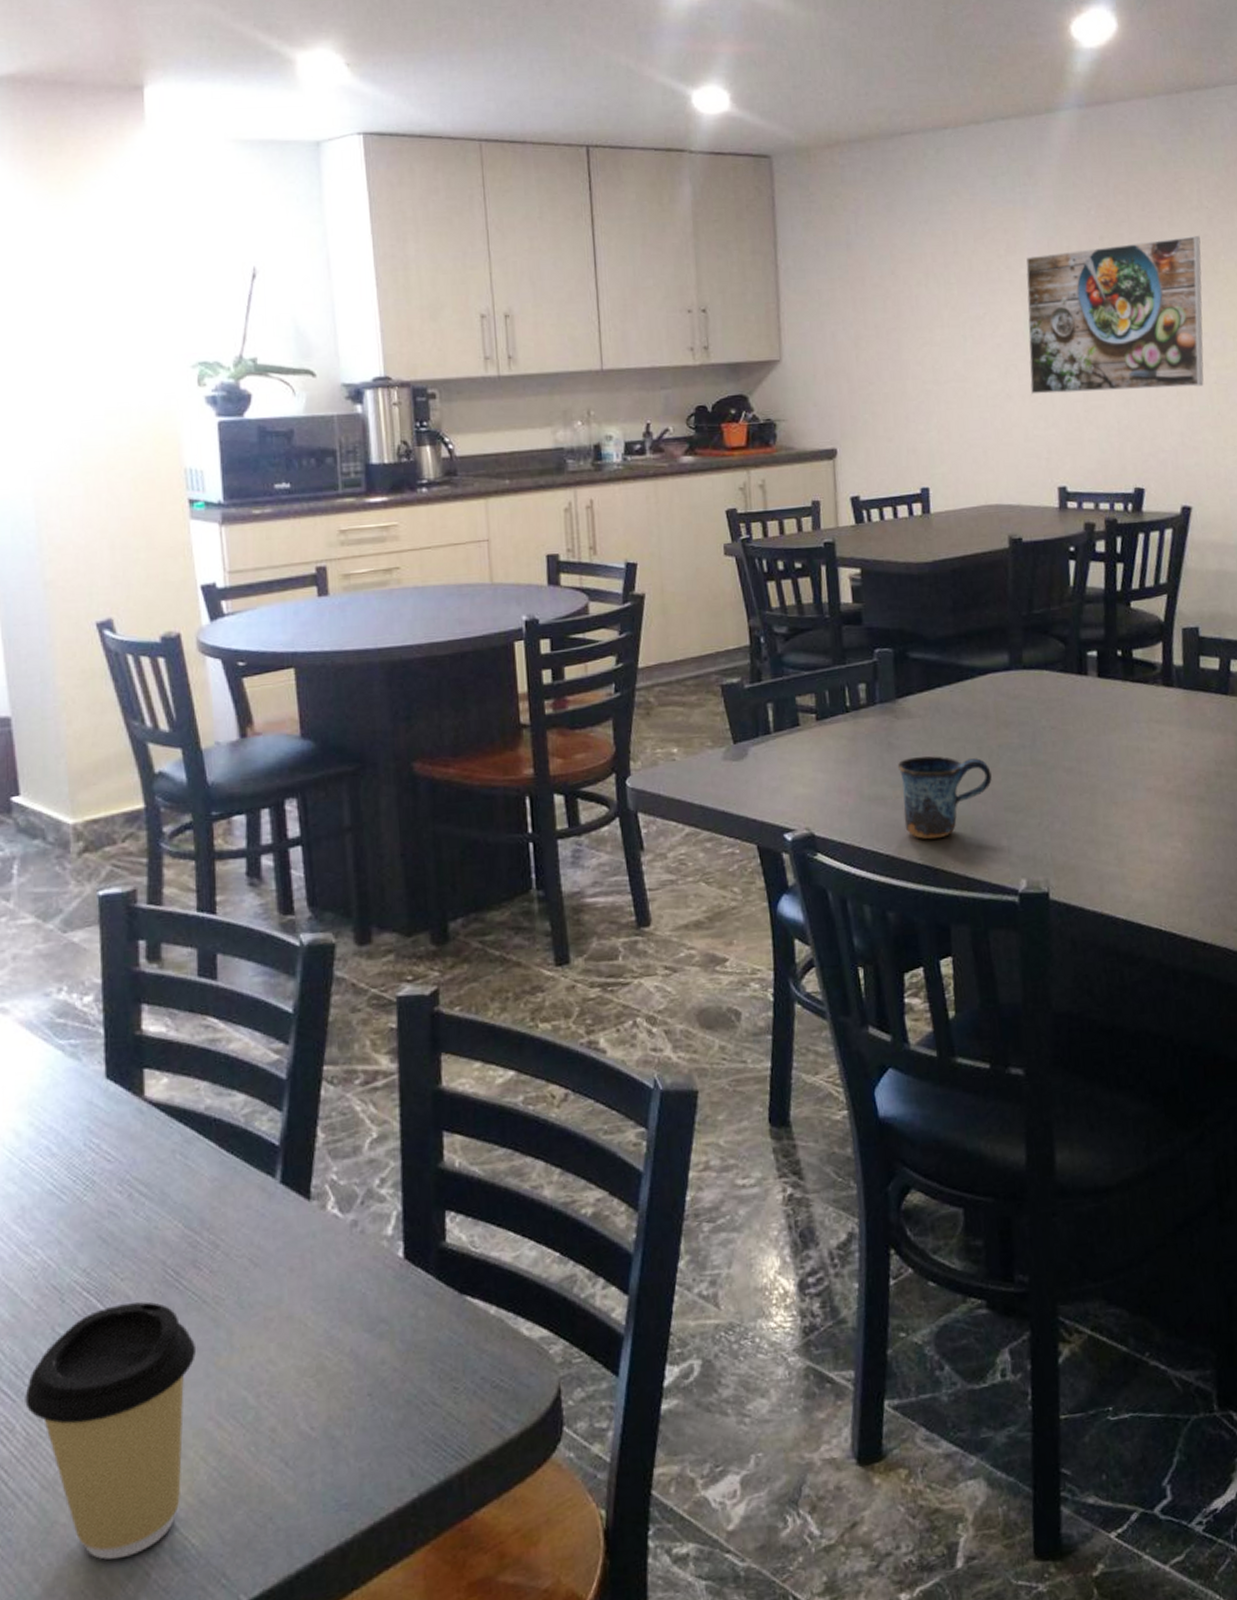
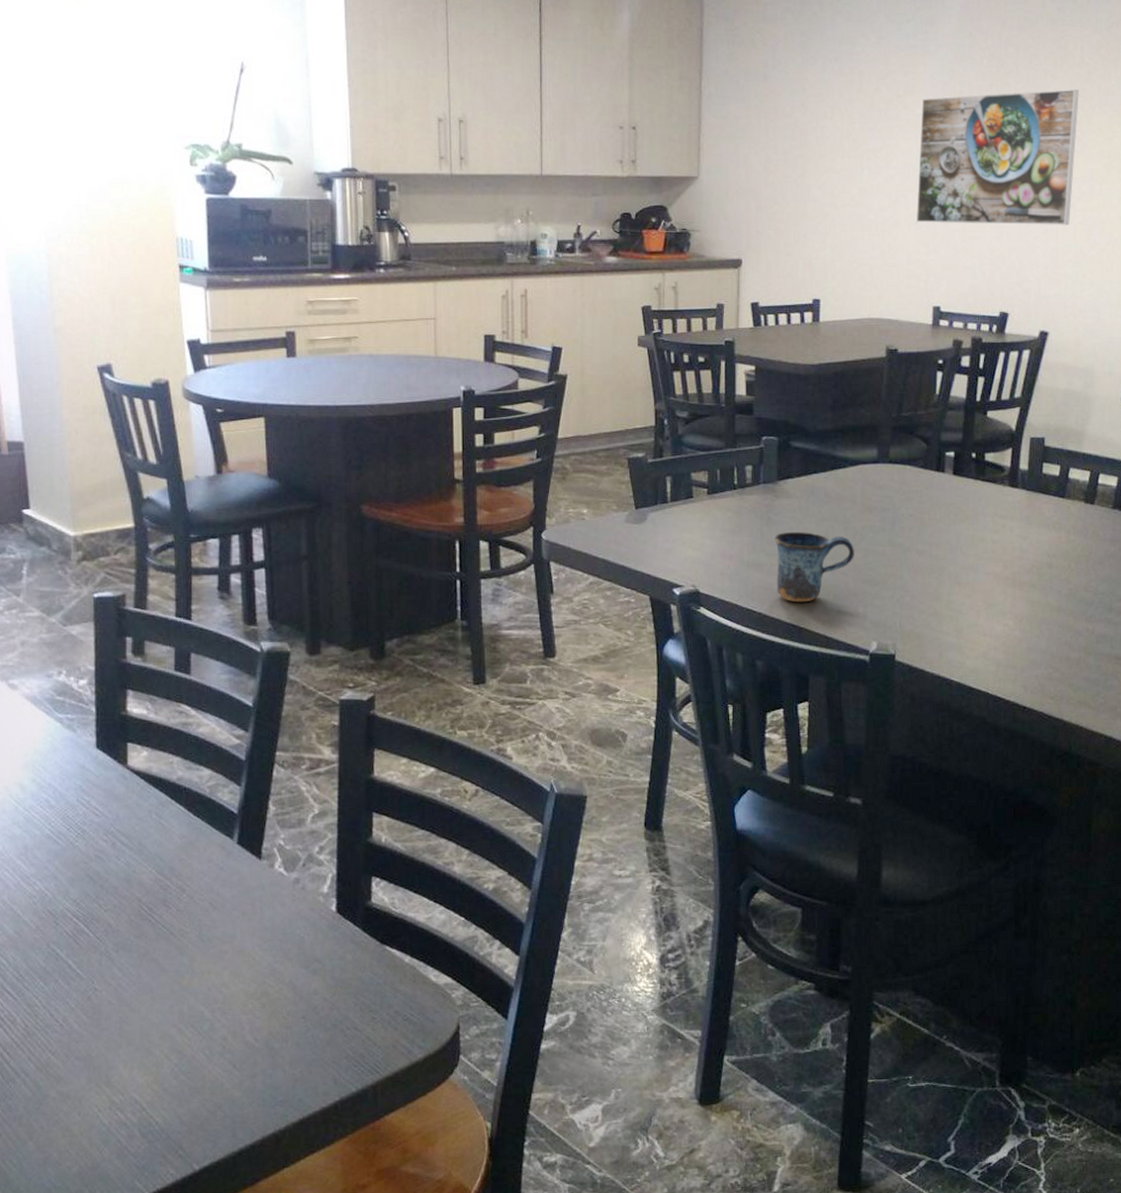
coffee cup: present [25,1301,196,1560] -> none [24,930,163,1128]

